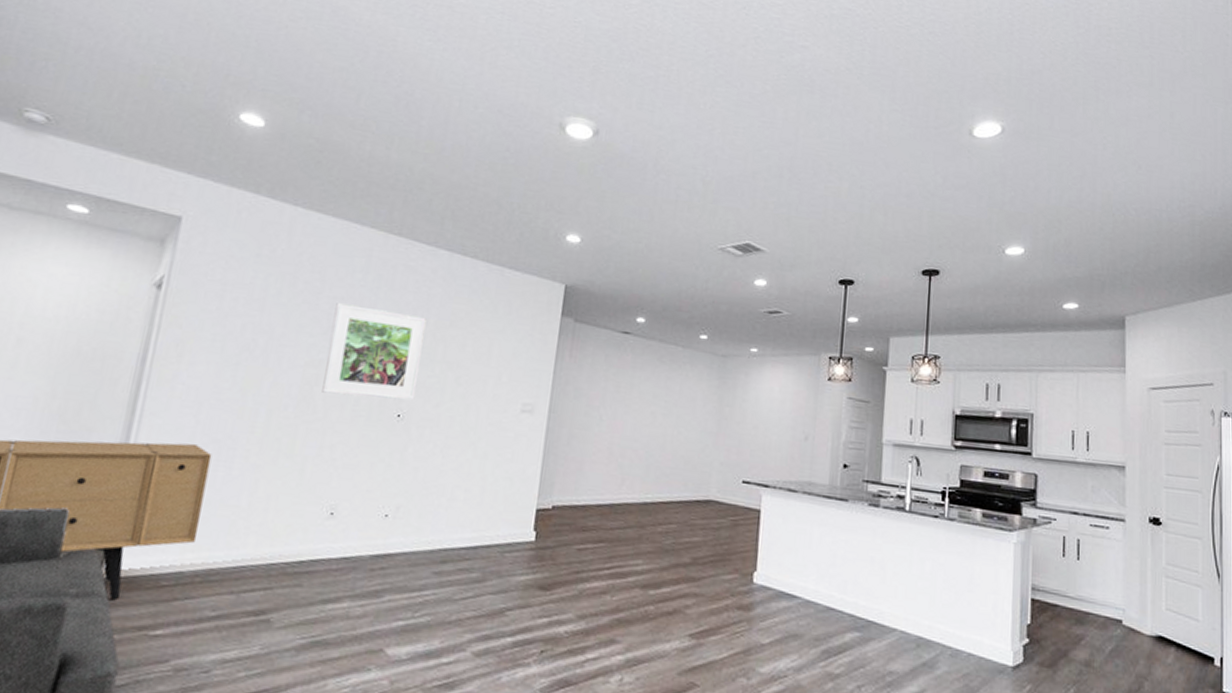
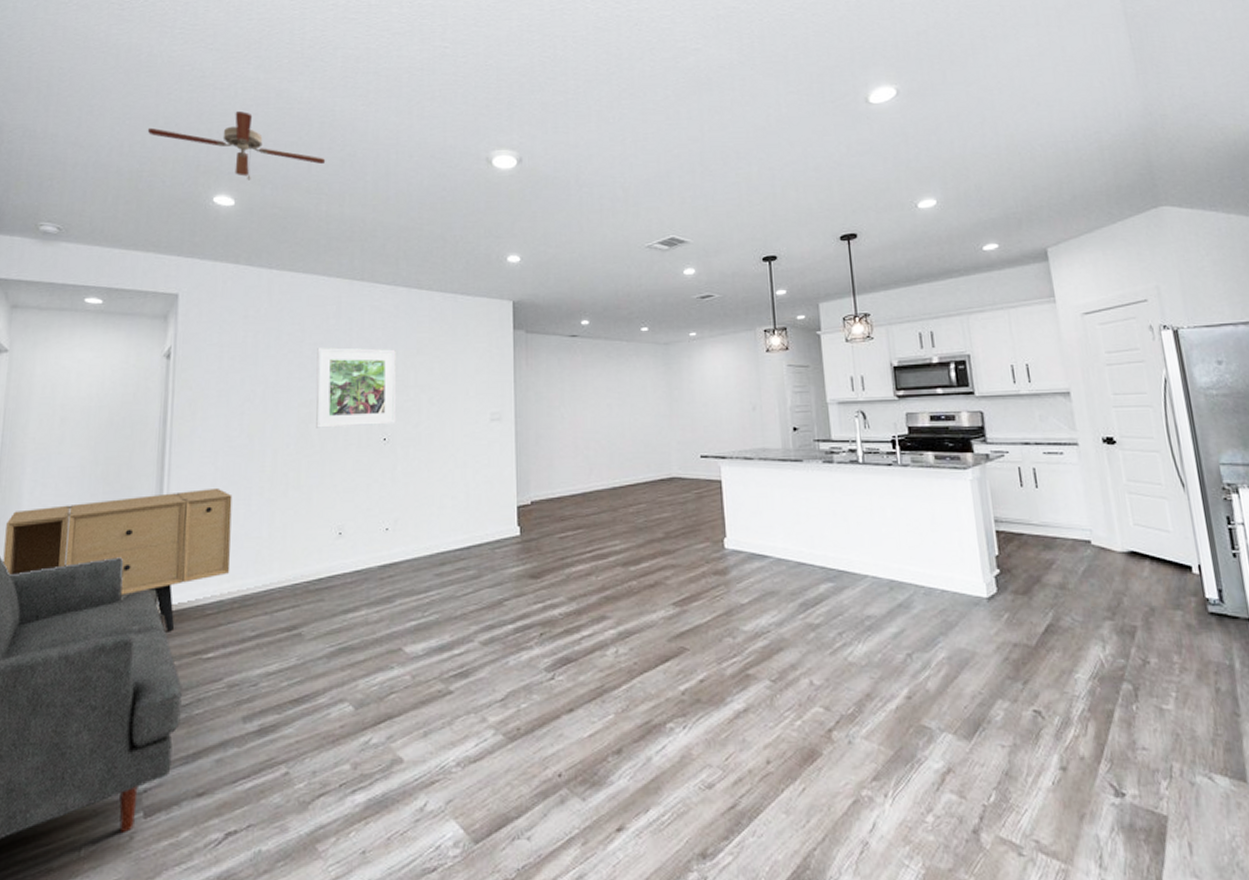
ceiling fan: none [172,21,378,102] -> present [147,110,326,180]

